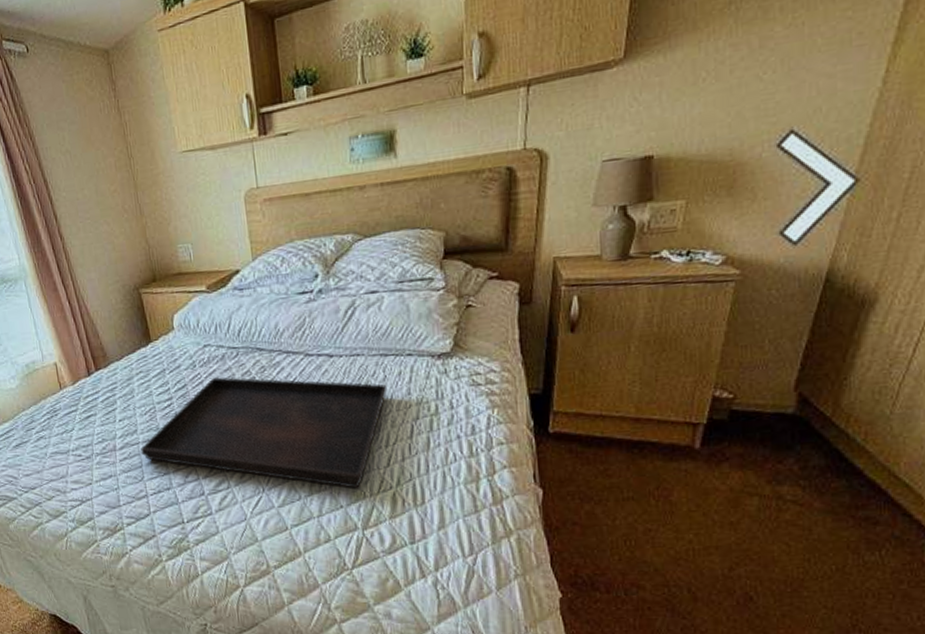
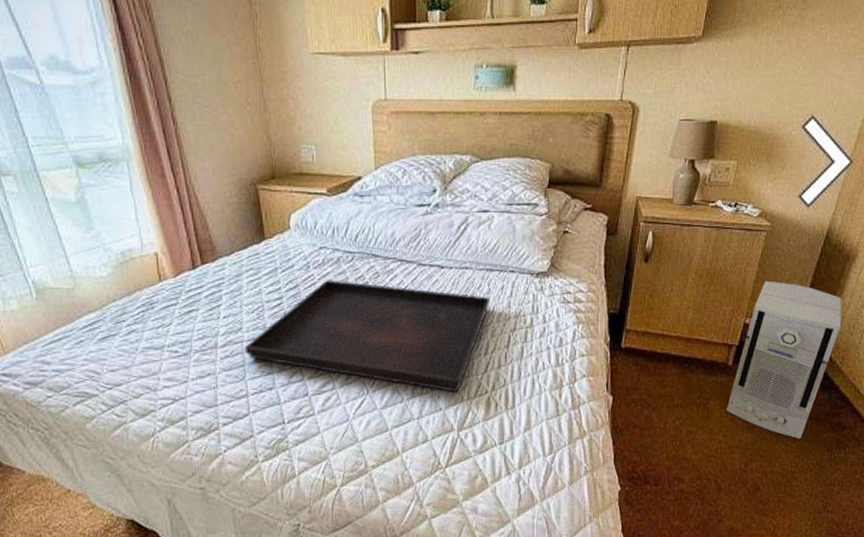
air purifier: none [697,342,859,538] -> present [727,281,842,439]

